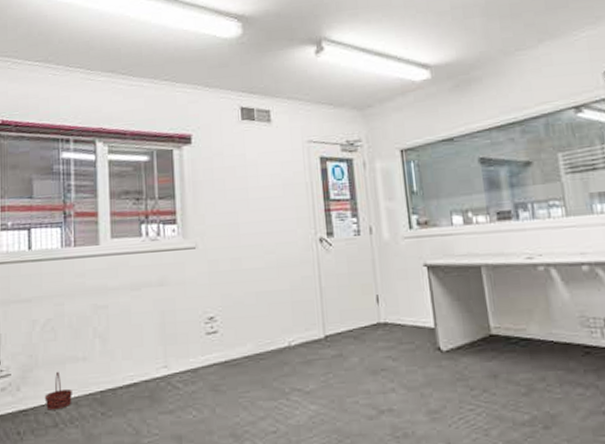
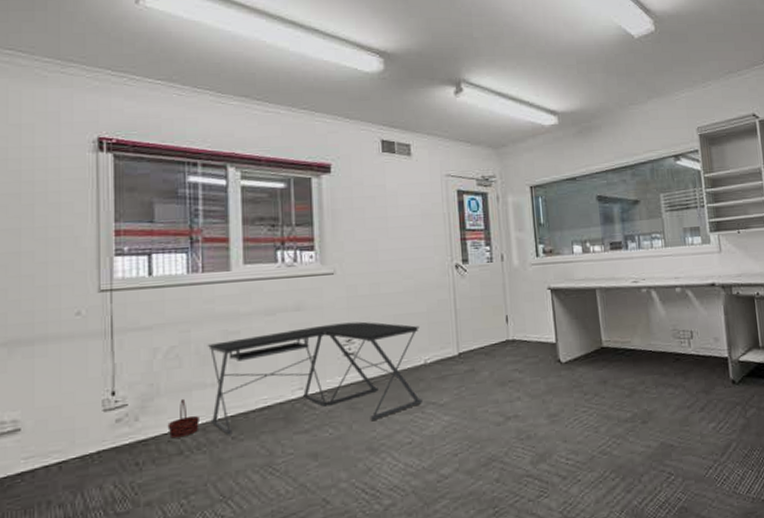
desk: none [79,298,287,411] -> present [207,321,422,435]

